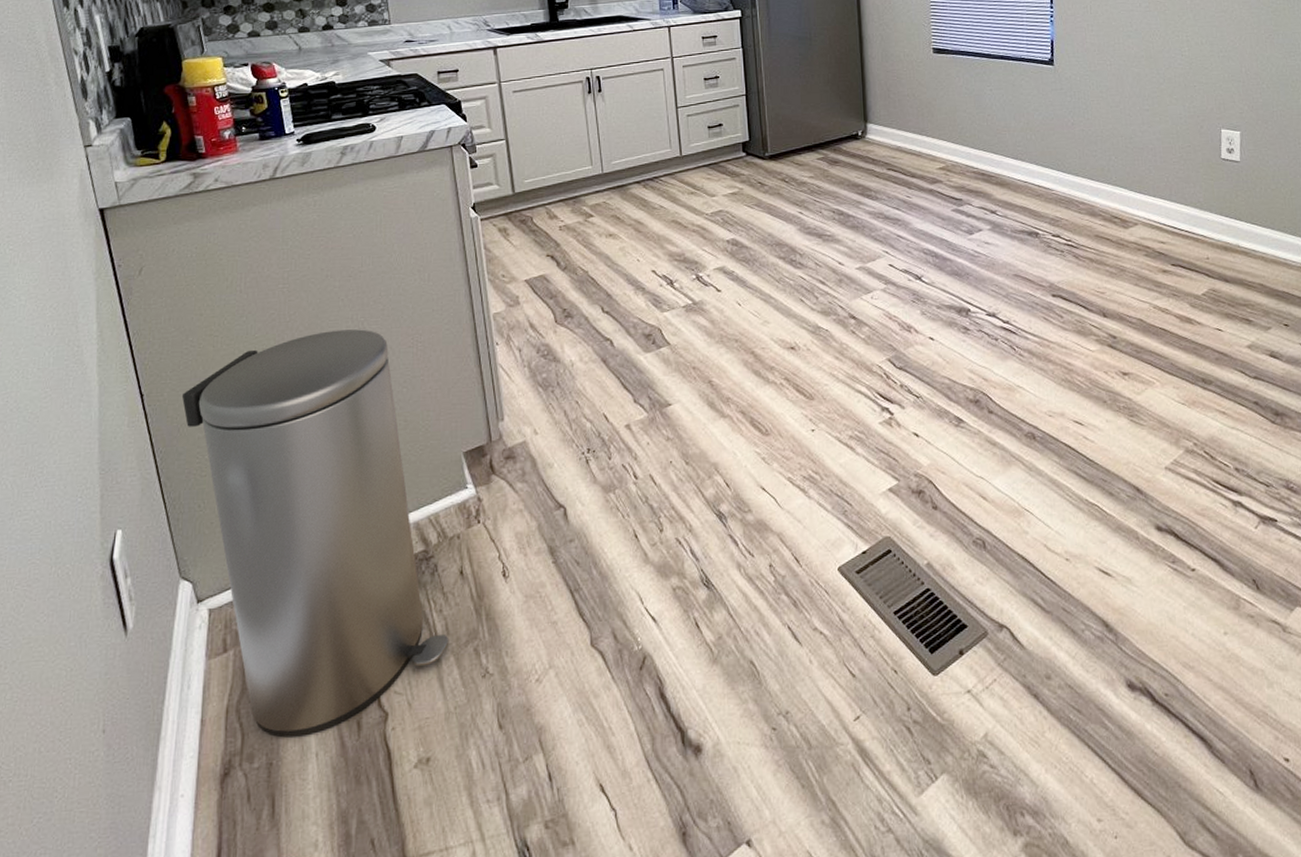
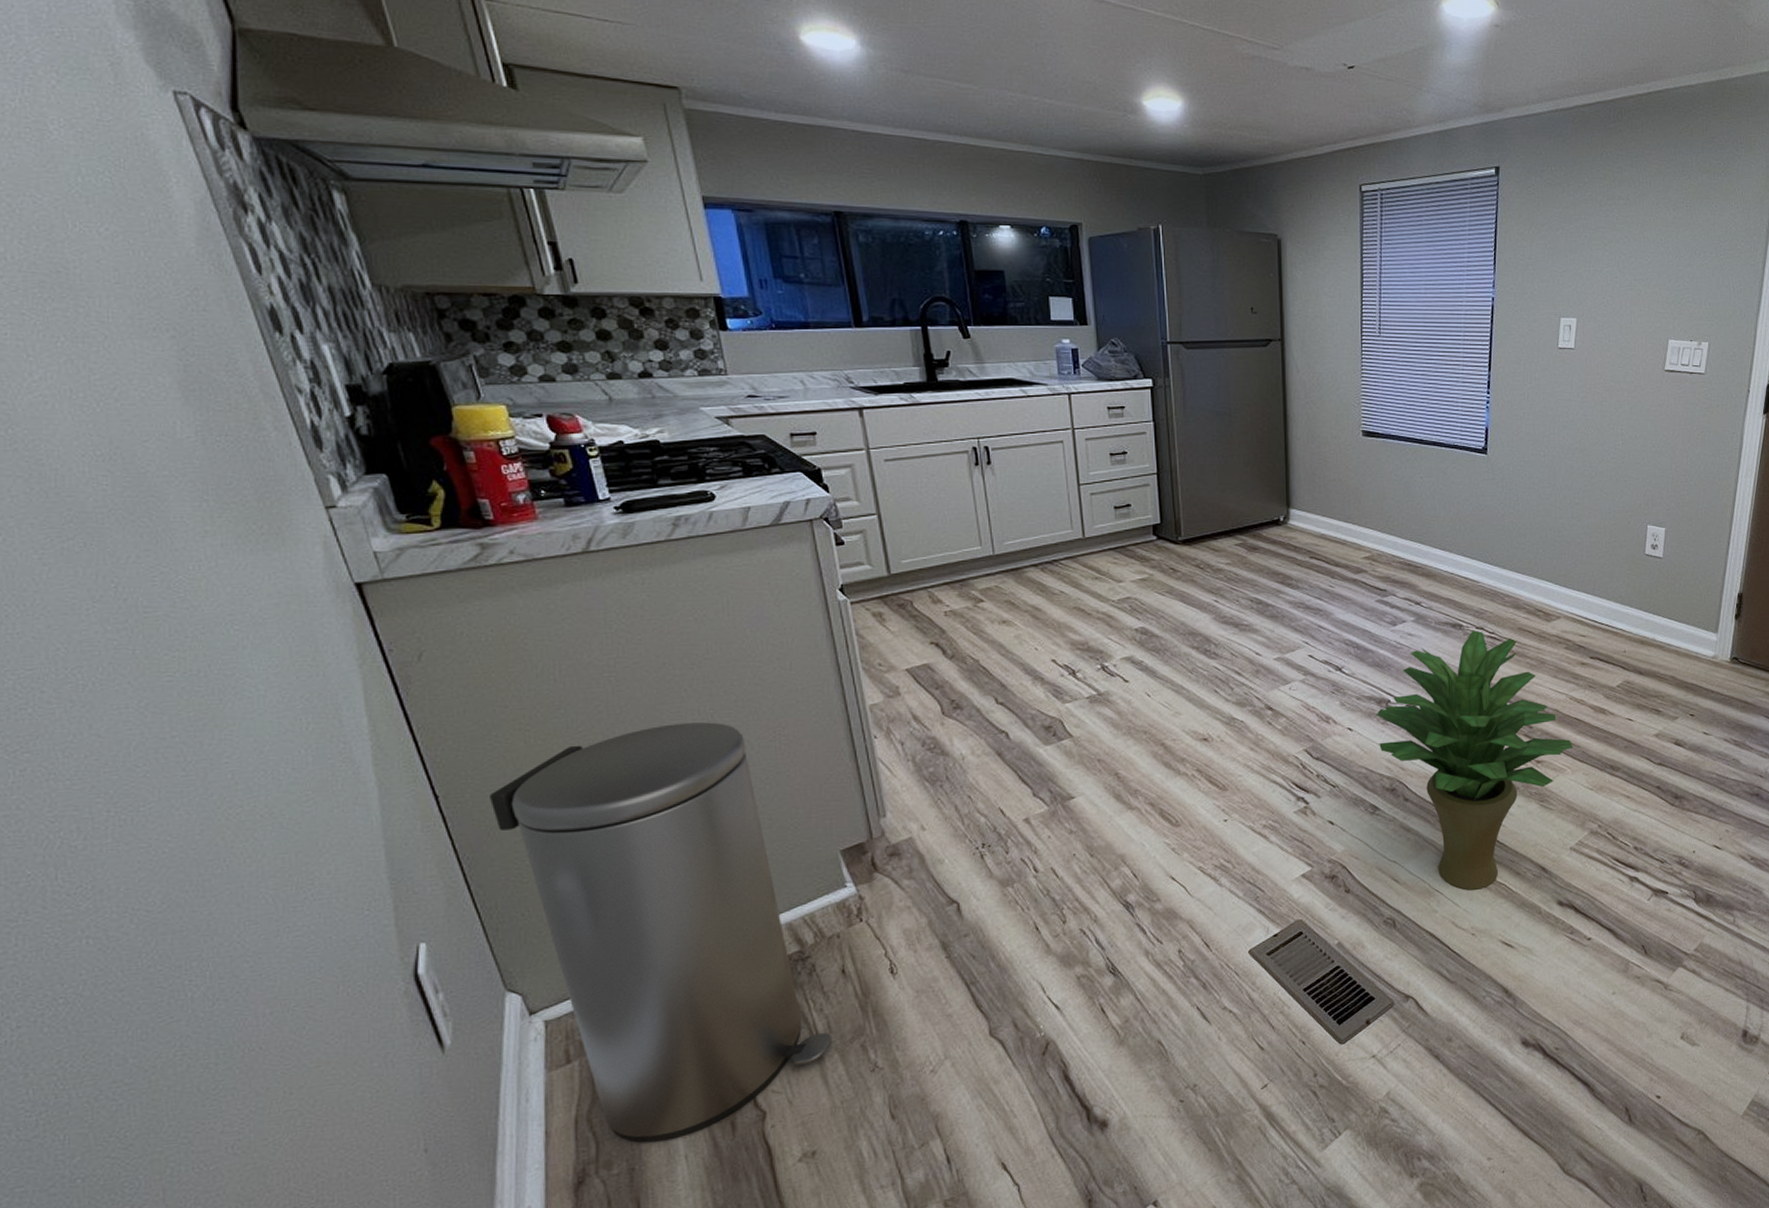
potted plant: none [956,238,1161,511] -> present [1376,630,1573,890]

